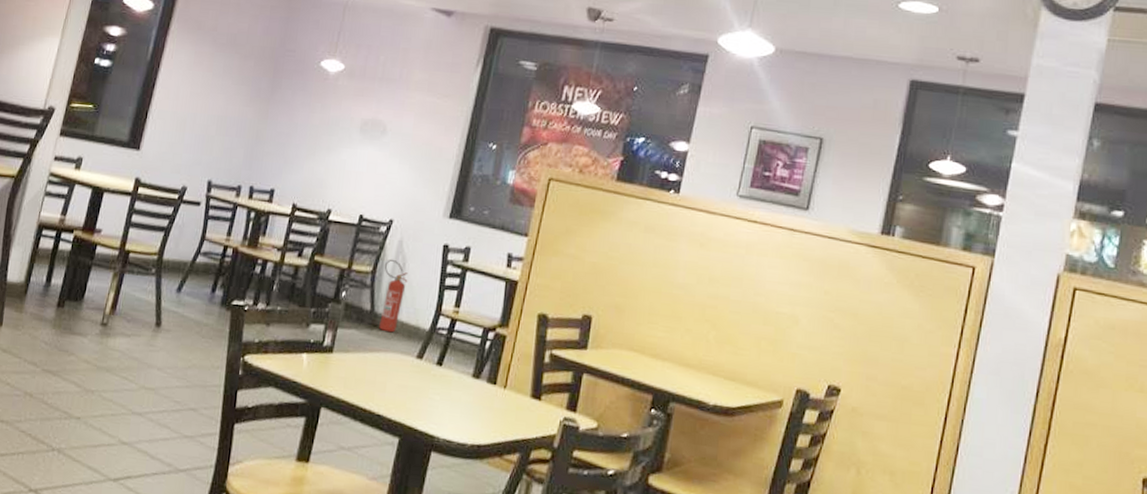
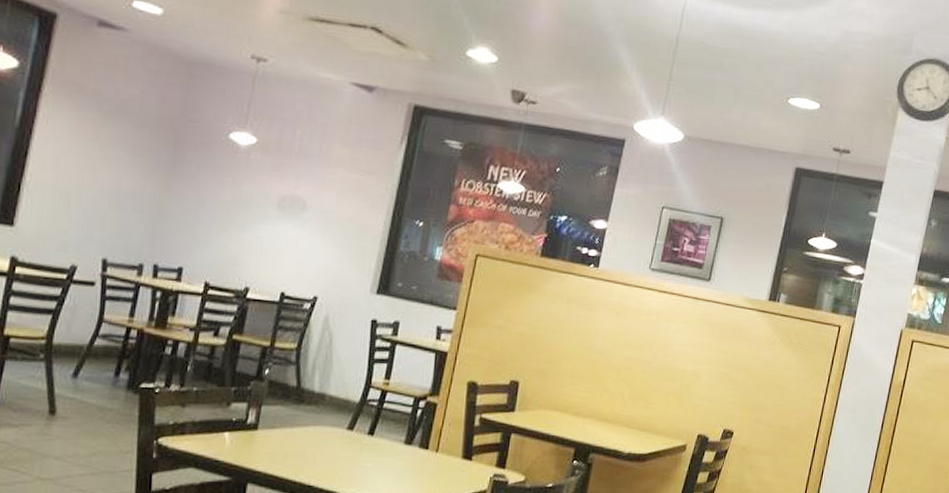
fire extinguisher: present [379,258,409,333] -> none [306,335,336,407]

